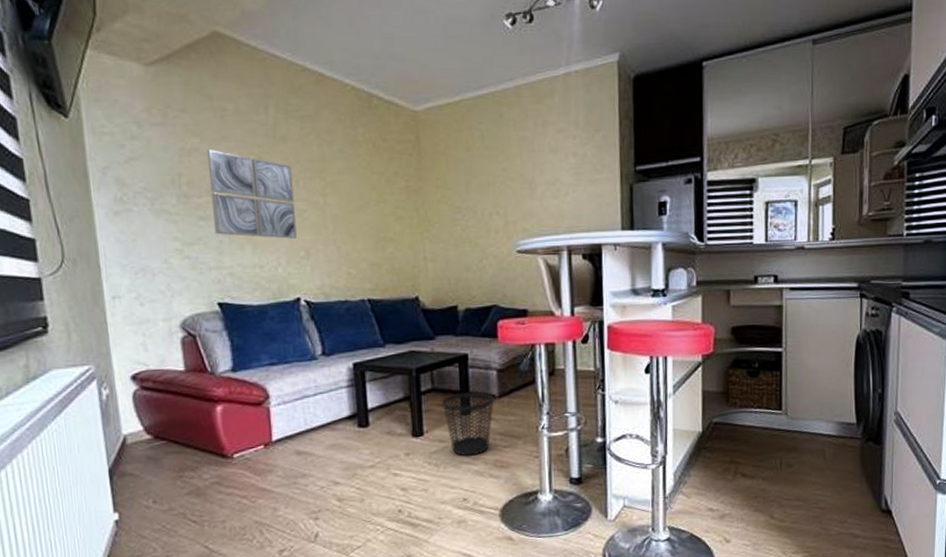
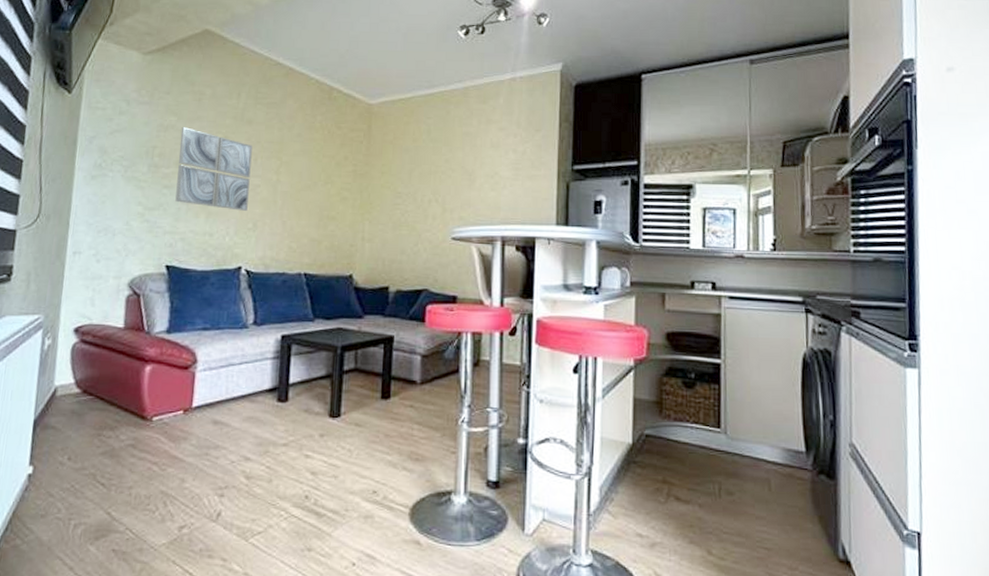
wastebasket: present [442,391,494,456] -> none [363,375,416,444]

